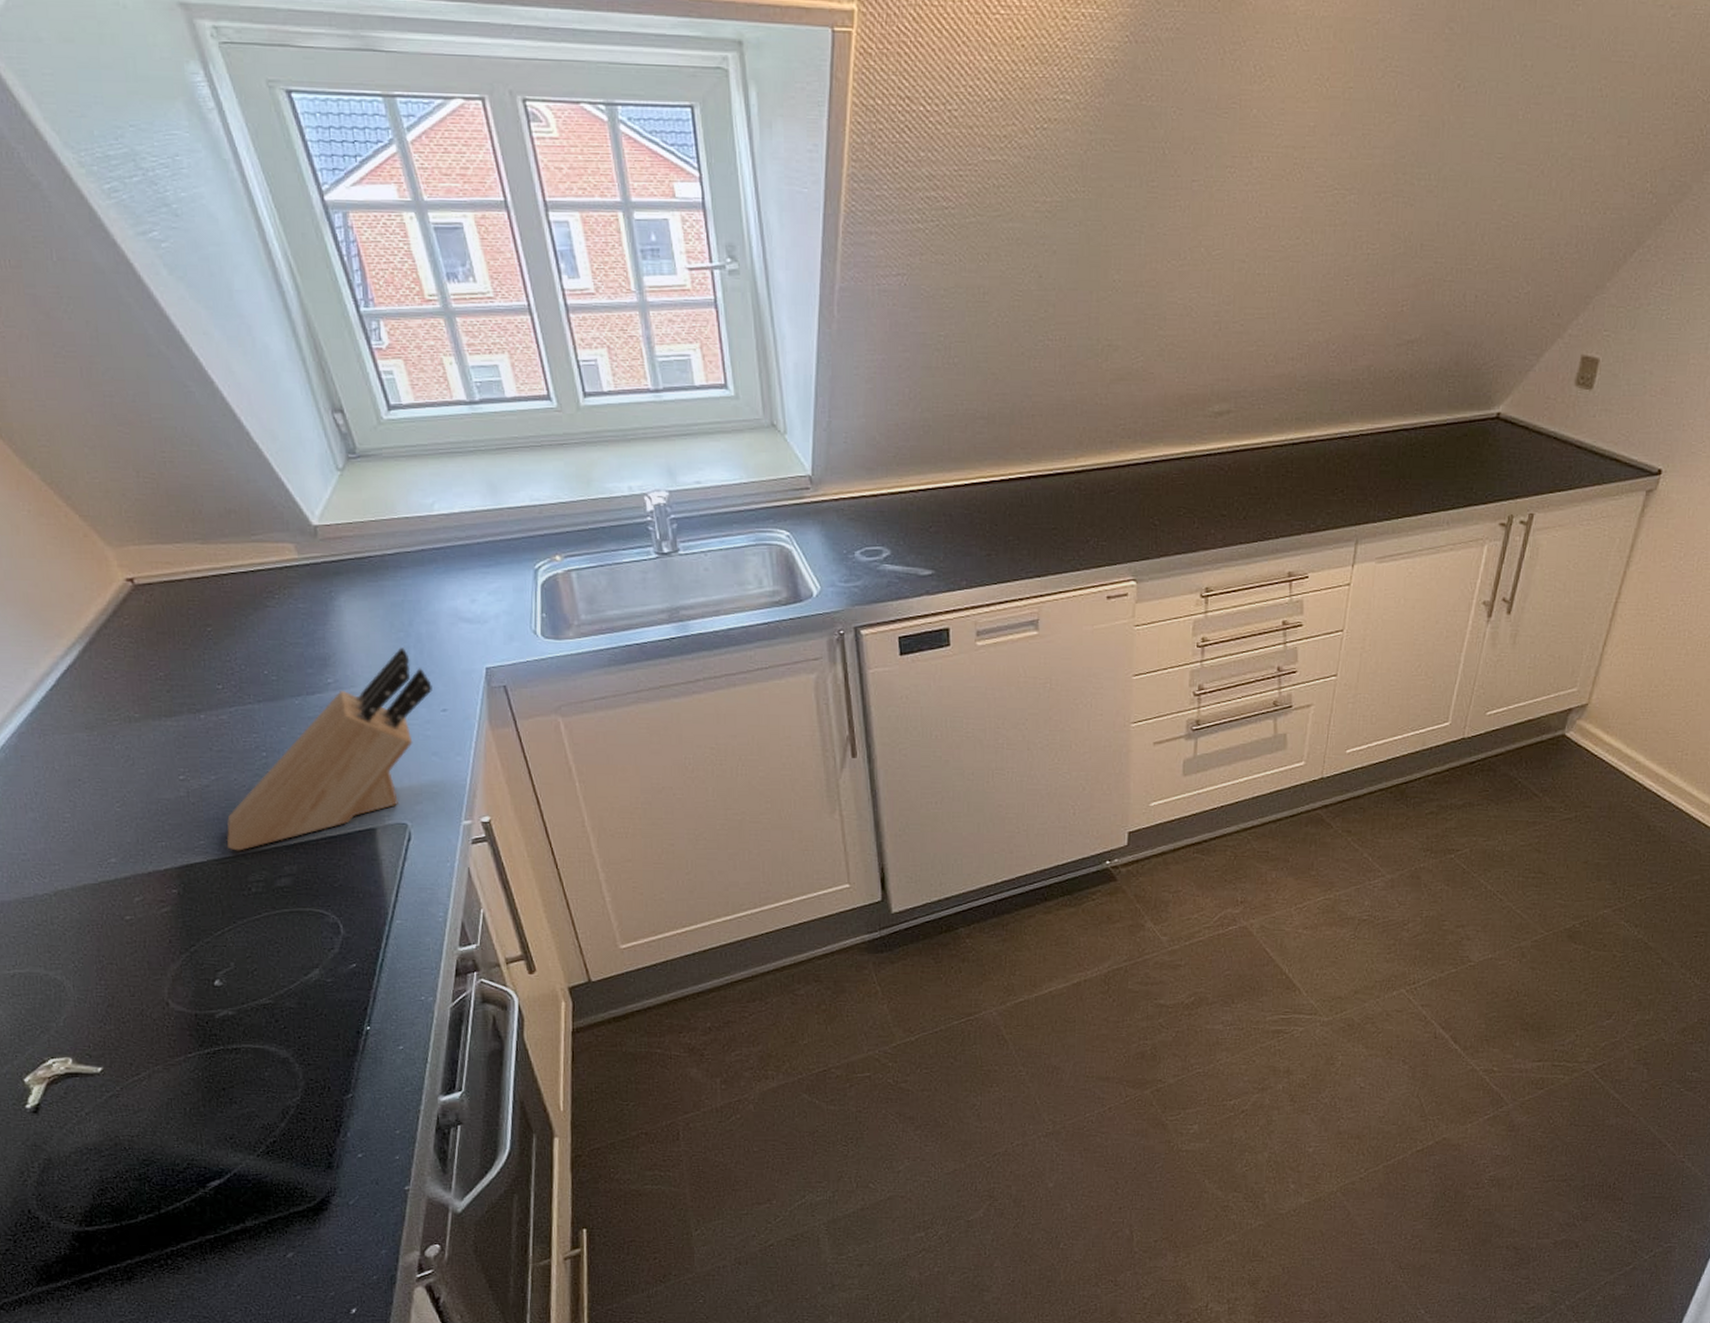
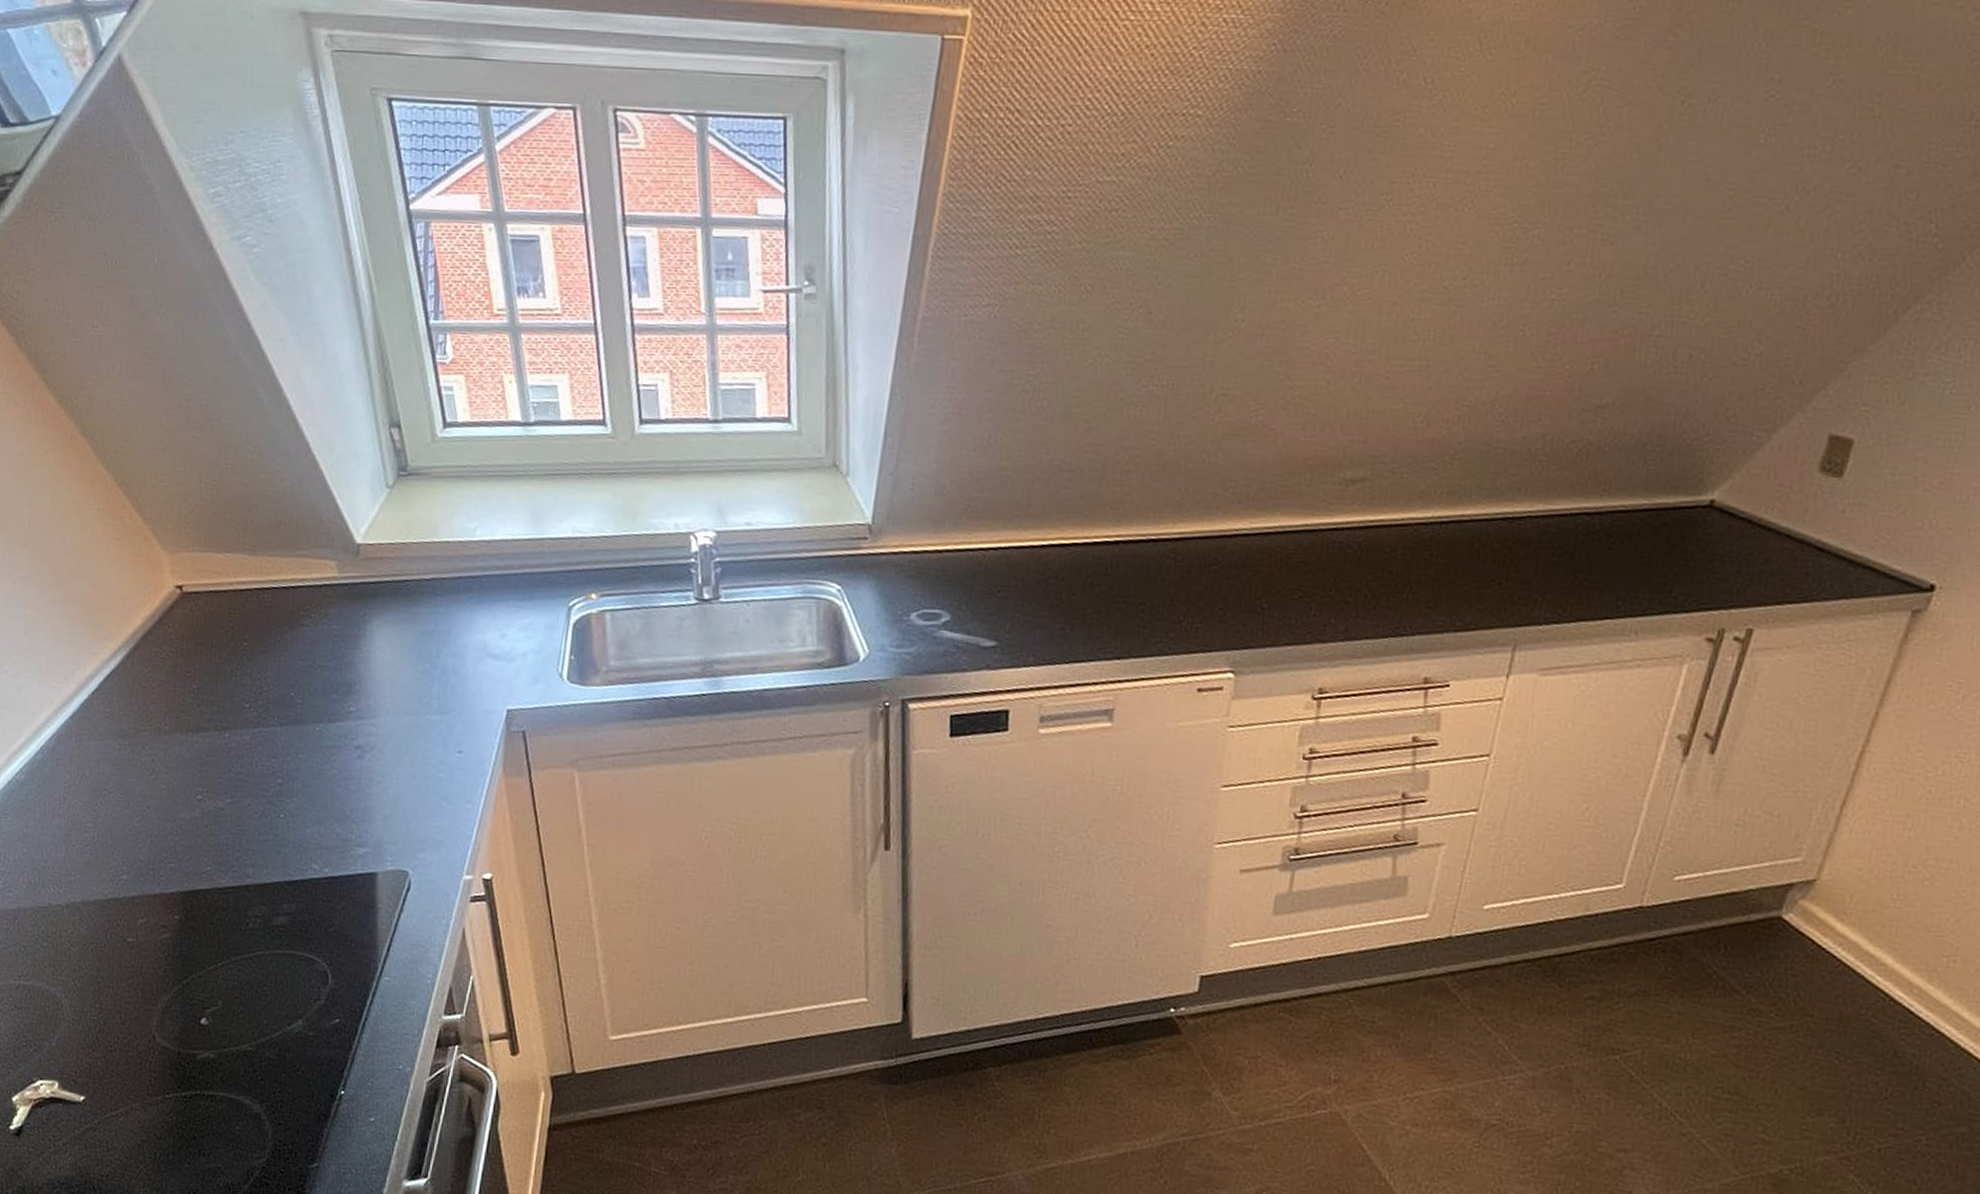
knife block: present [226,647,432,851] -> none [231,680,451,882]

